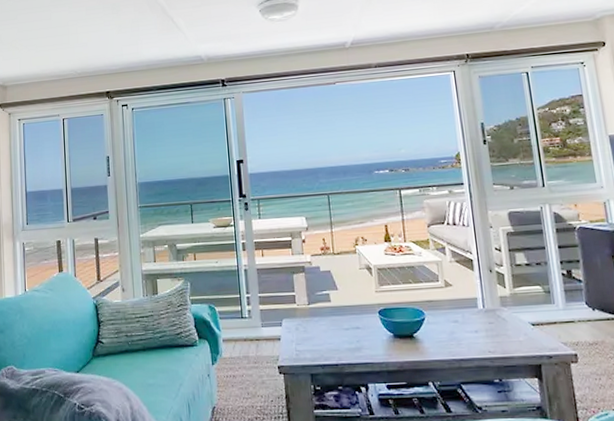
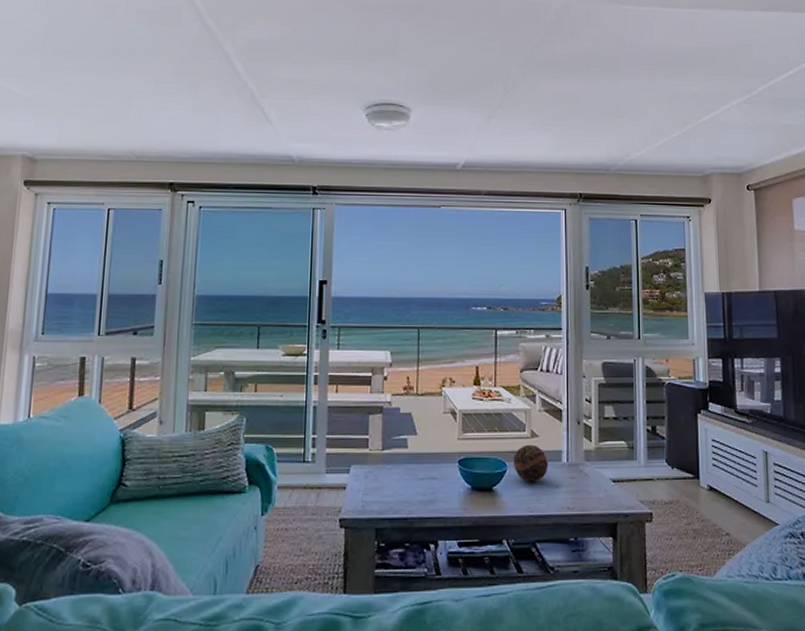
decorative ball: none [430,293,466,328] -> present [513,444,549,481]

